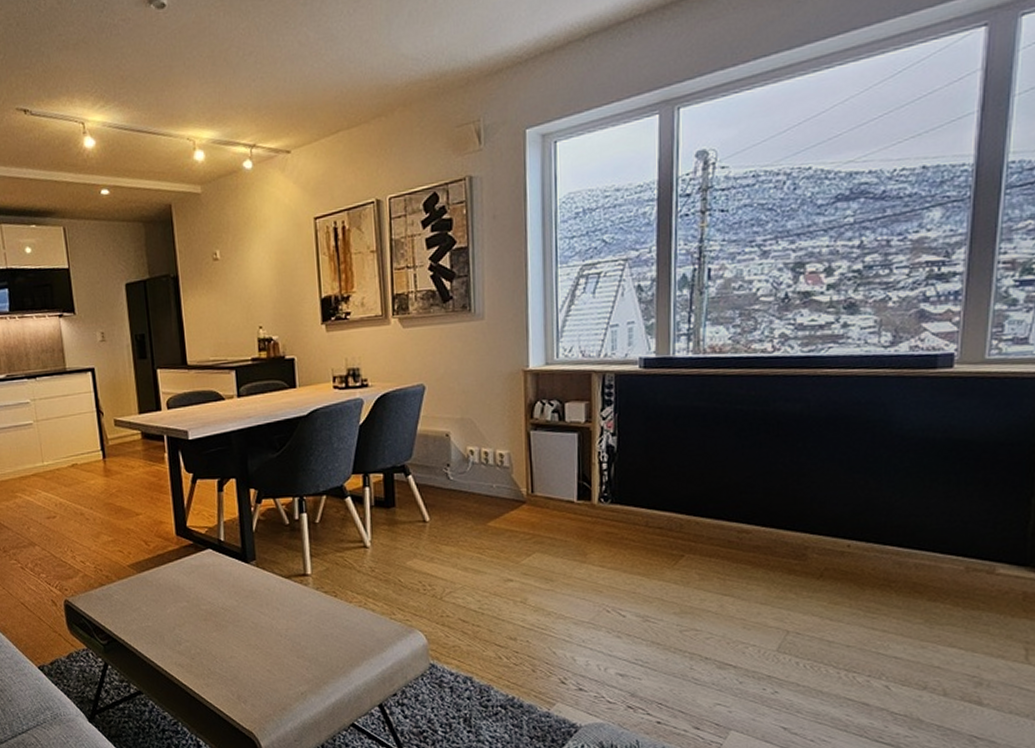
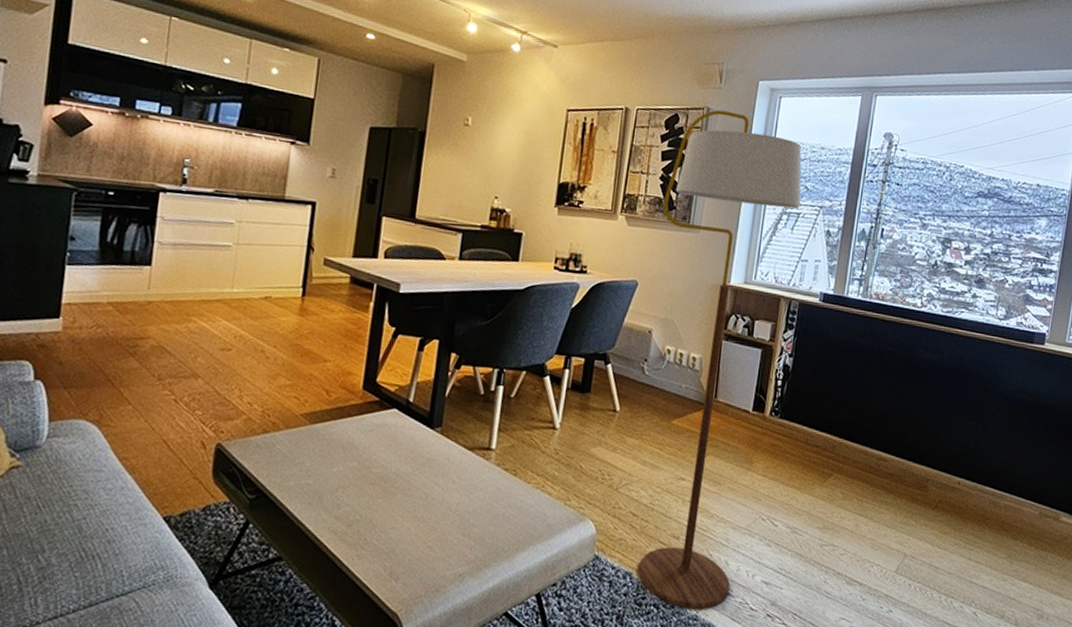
floor lamp: none [438,174,599,708] -> present [638,109,802,610]

